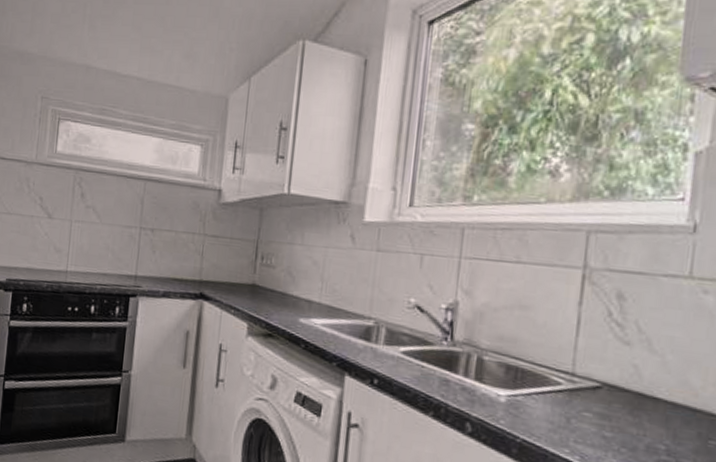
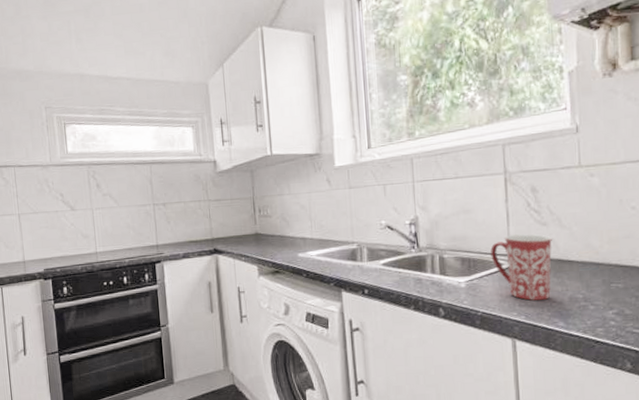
mug: none [546,348,635,442] -> present [490,234,552,301]

